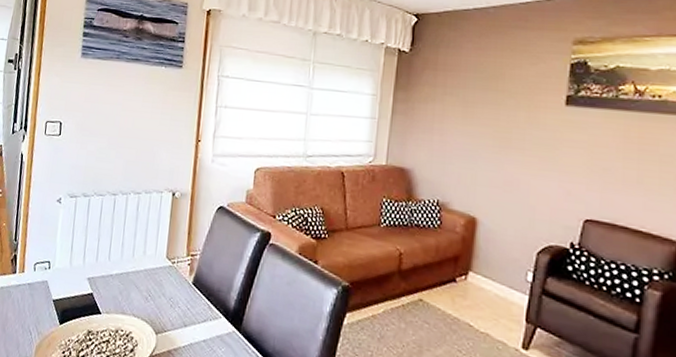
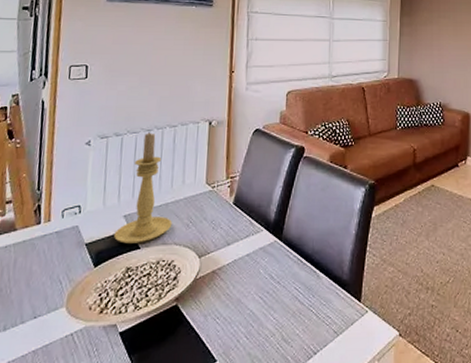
candle holder: none [78,196,132,309] -> present [114,132,173,244]

